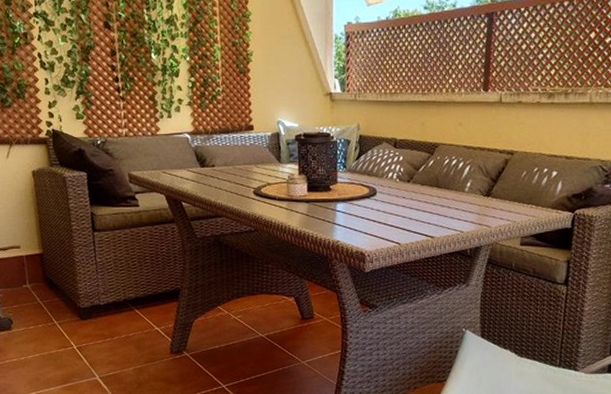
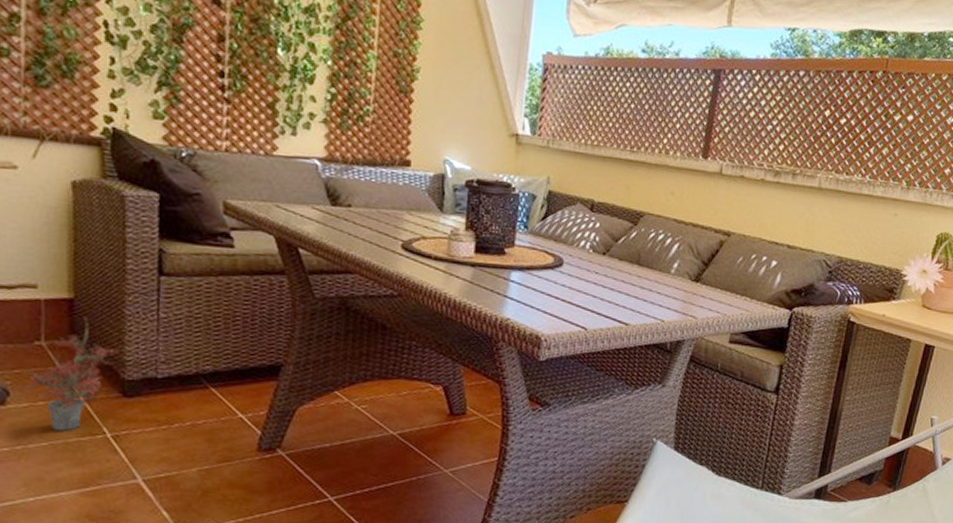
potted plant: none [18,266,75,346] -> present [22,317,120,431]

